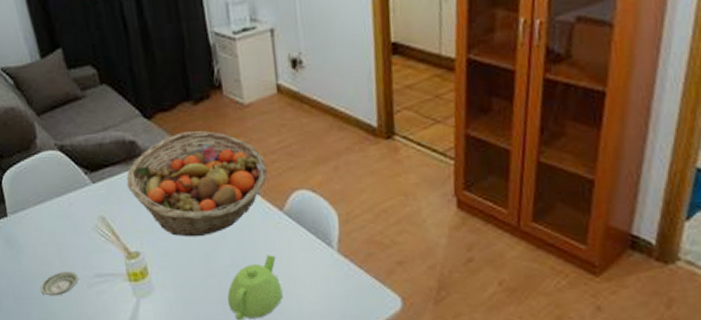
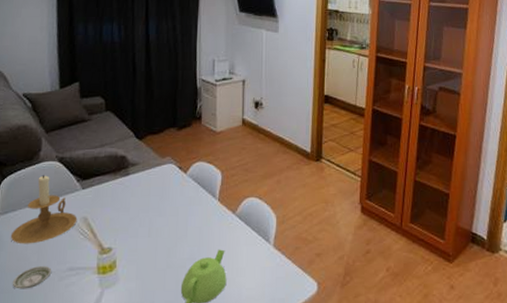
candle holder: none [26,167,95,247] -> present [10,175,78,244]
fruit basket: present [126,131,268,237] -> none [111,150,227,235]

